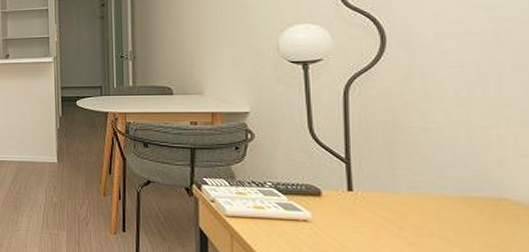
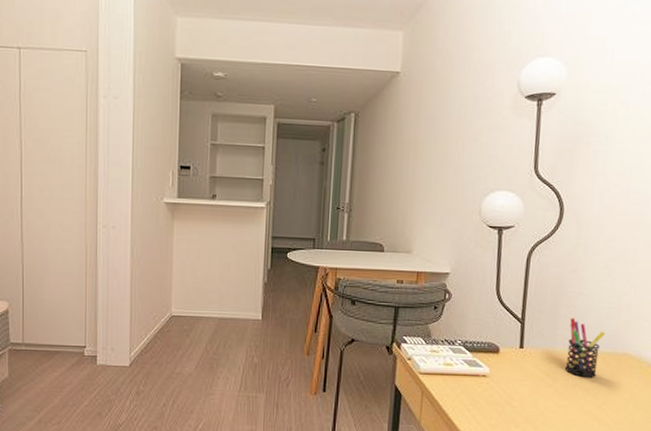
pen holder: none [414,157,469,226] -> present [565,318,606,377]

